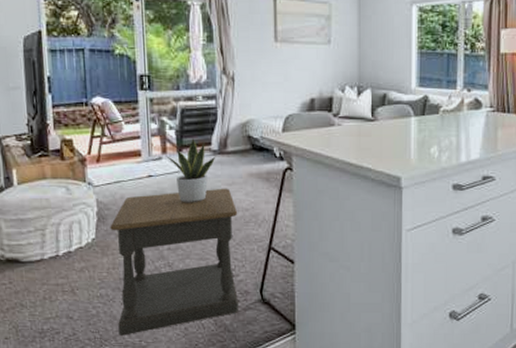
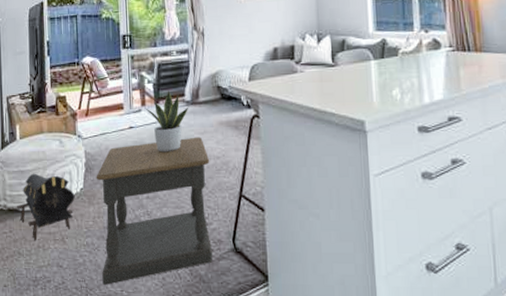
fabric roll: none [17,222,86,293] -> present [17,173,75,241]

